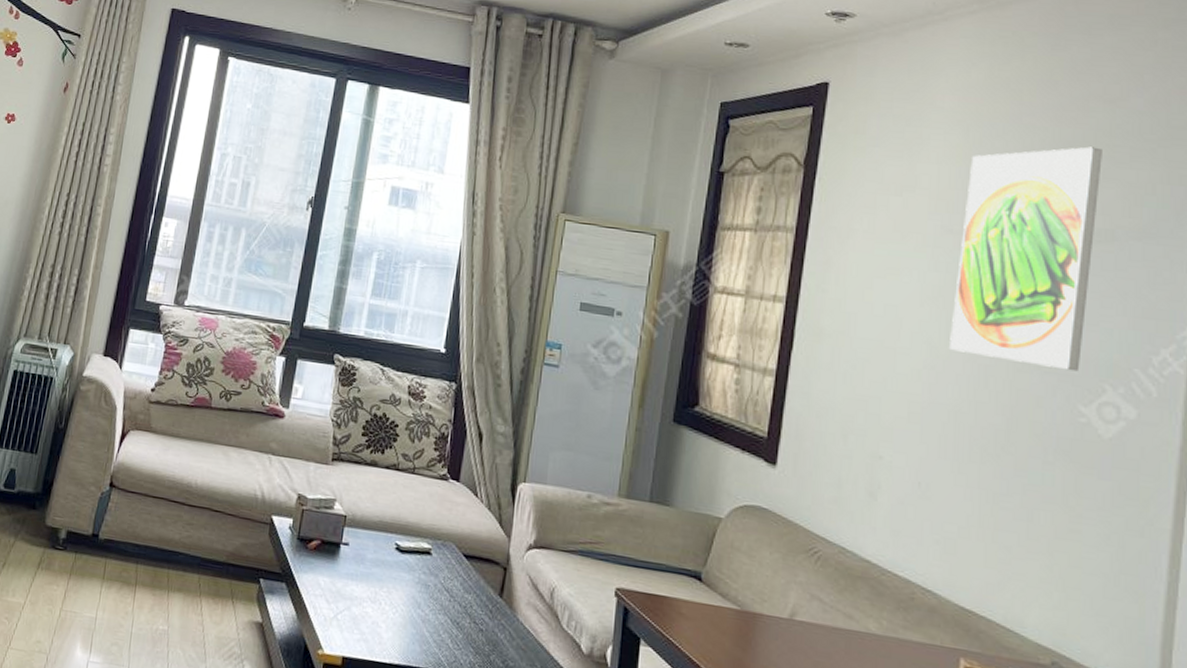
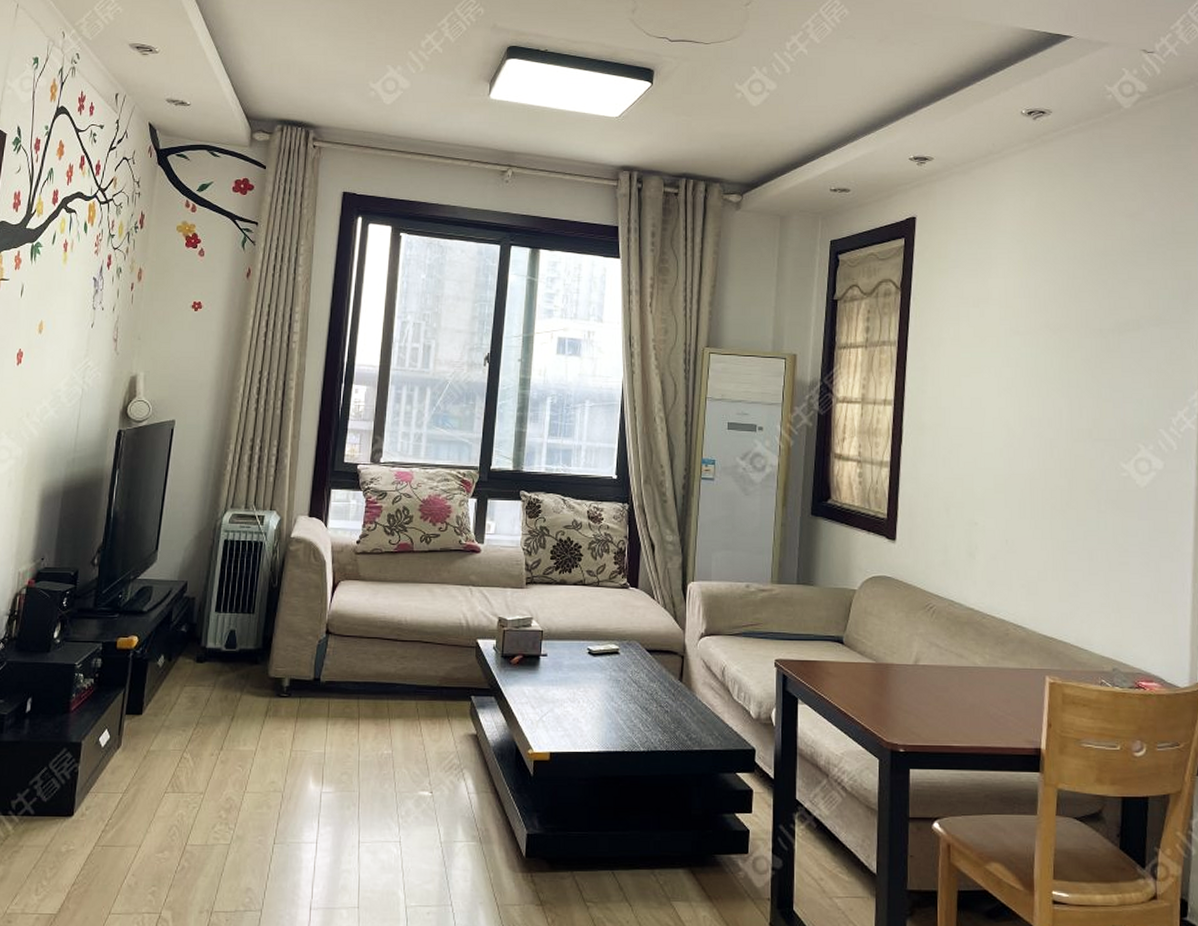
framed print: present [950,146,1102,372] -> none [1022,254,1127,436]

